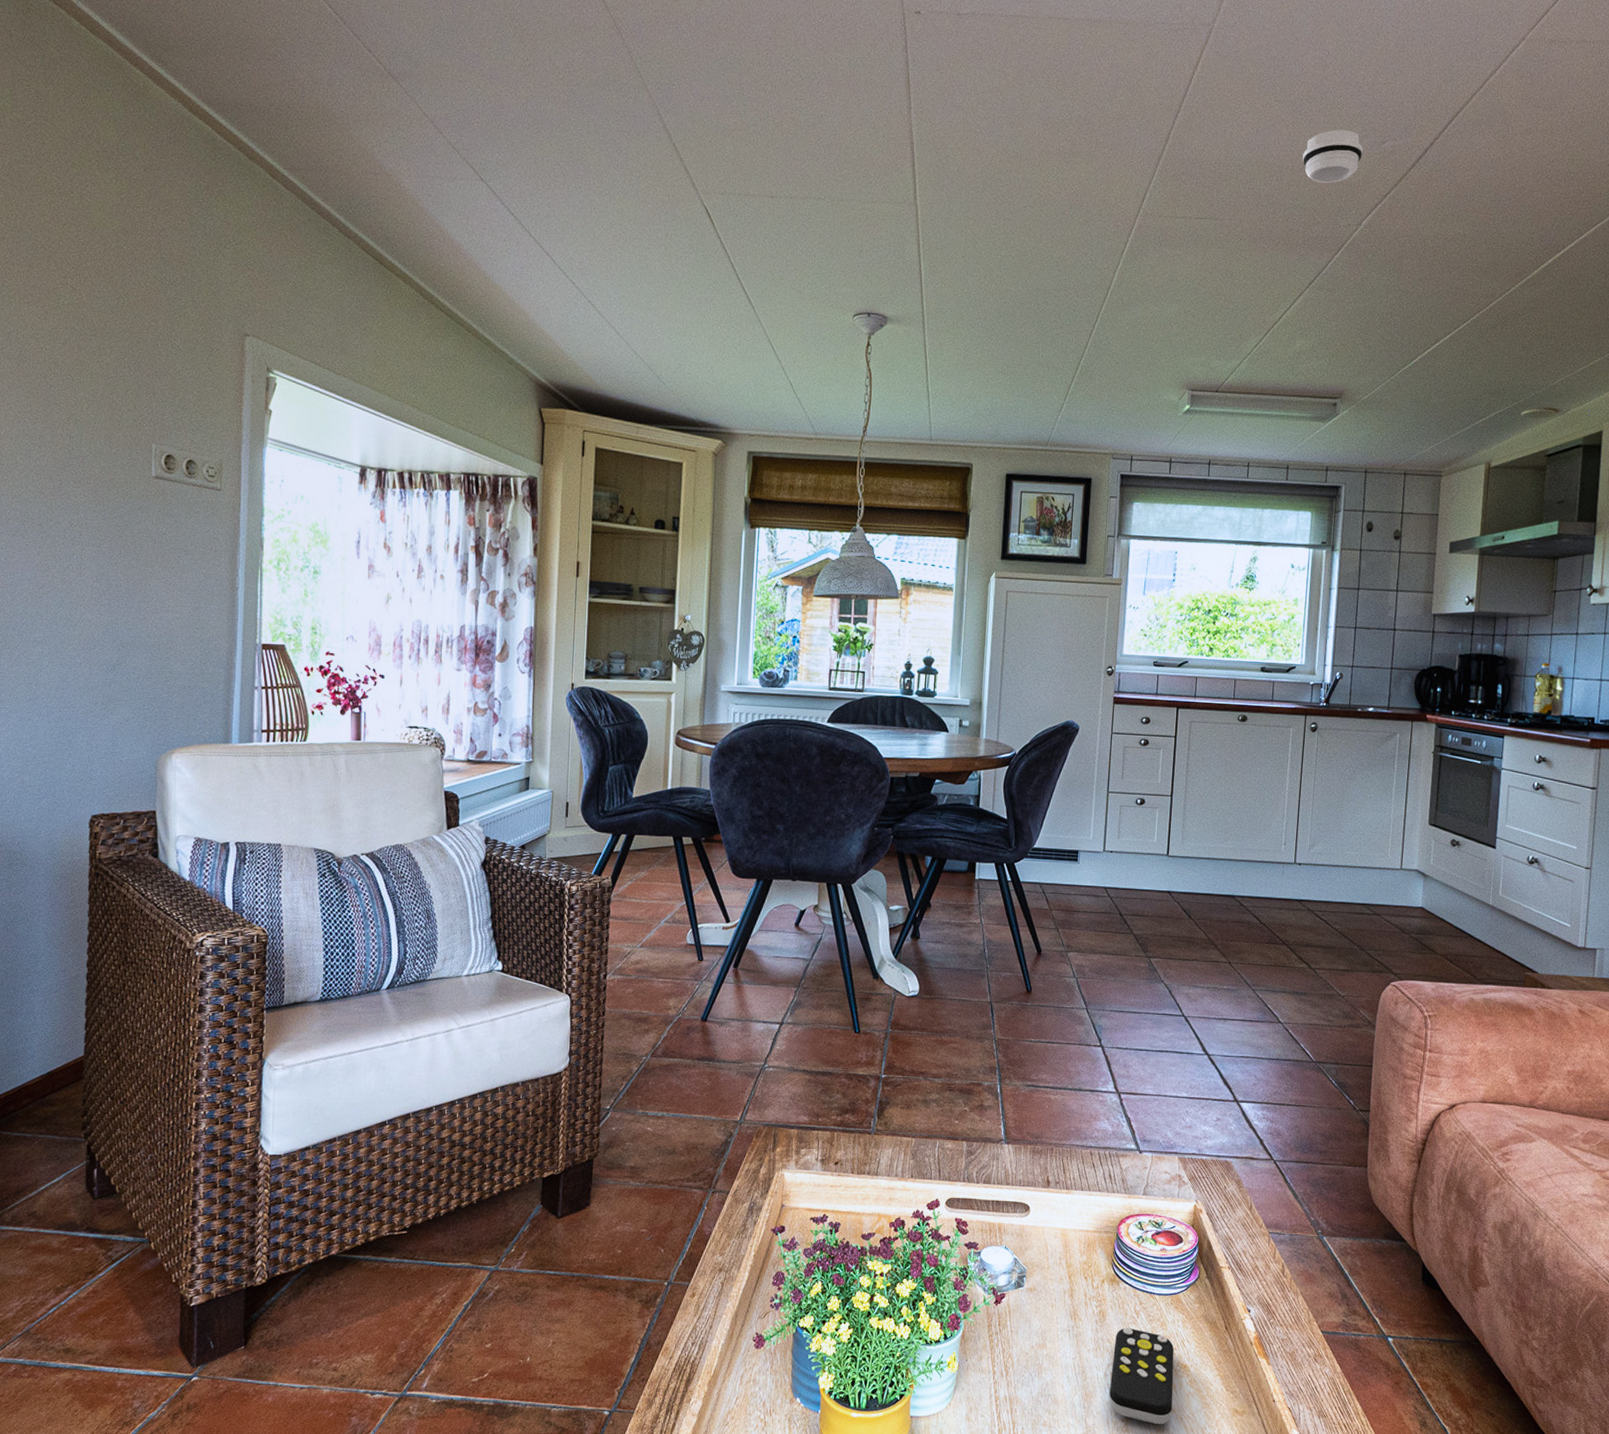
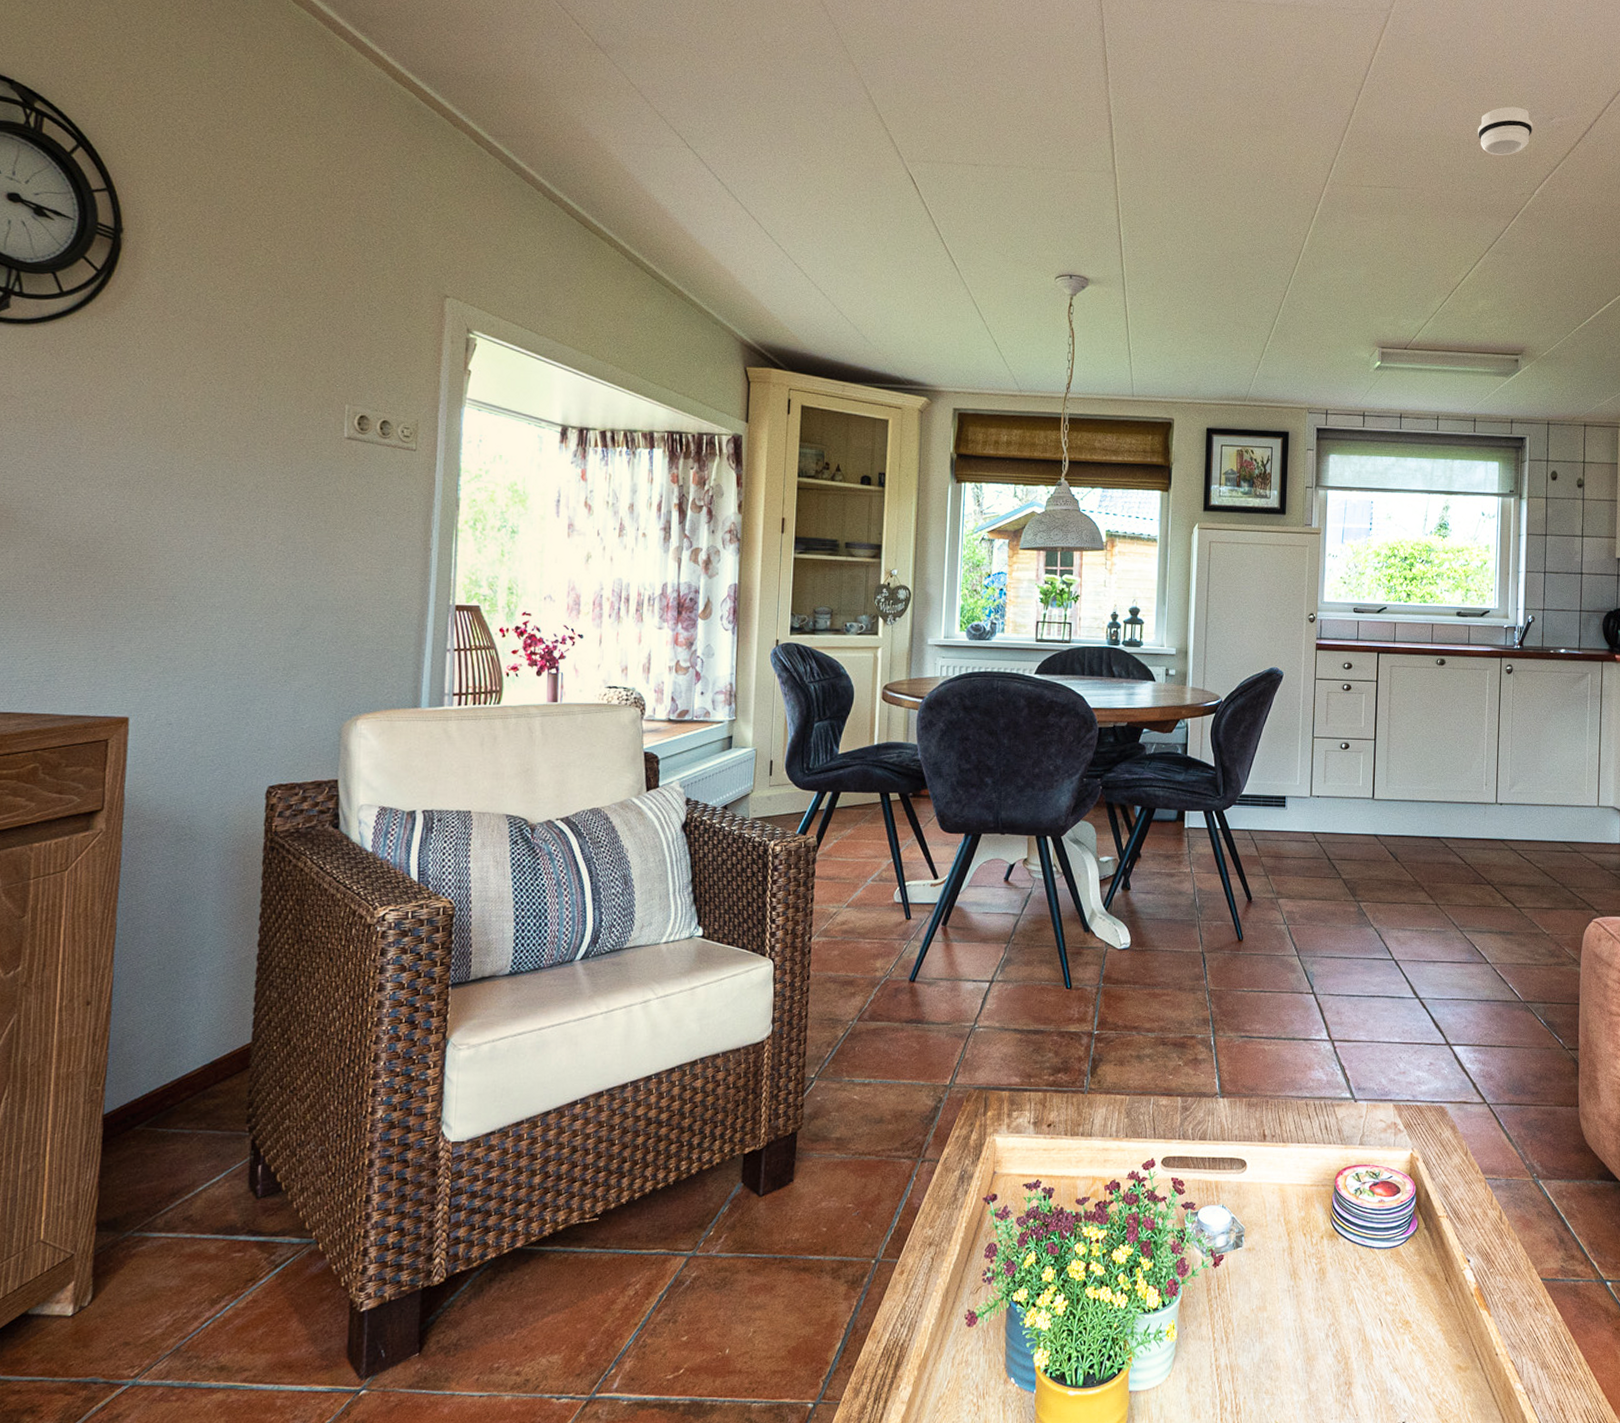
remote control: present [1109,1328,1174,1425] -> none [1331,1285,1396,1386]

